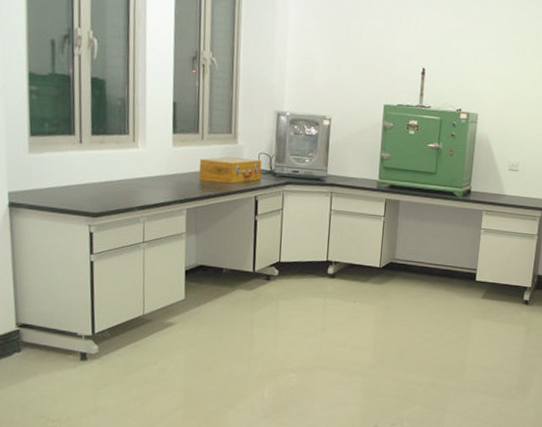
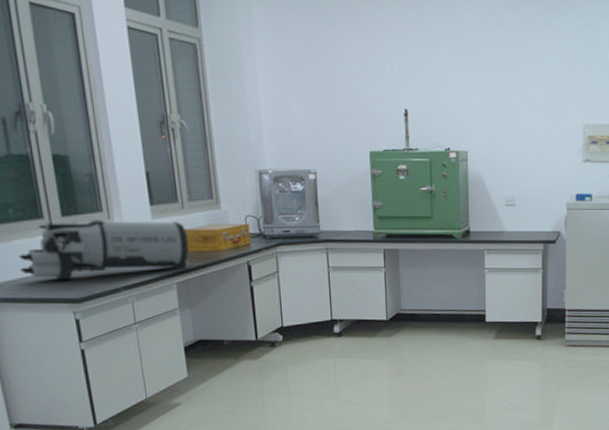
laboratory equipment: none [47,139,204,197] -> present [18,220,189,280]

